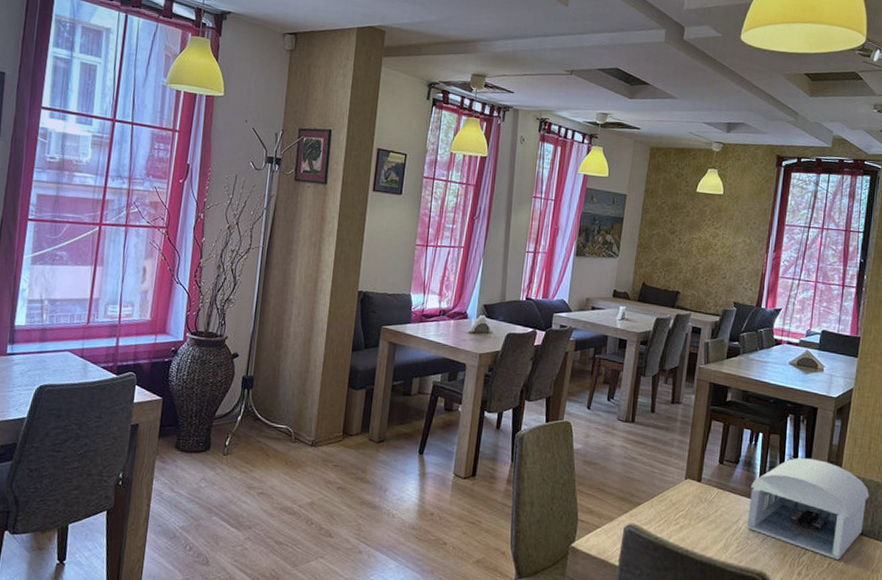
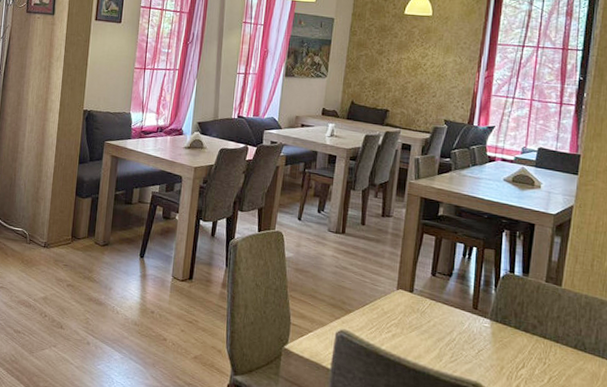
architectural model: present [747,458,870,561] -> none [461,272,593,376]

